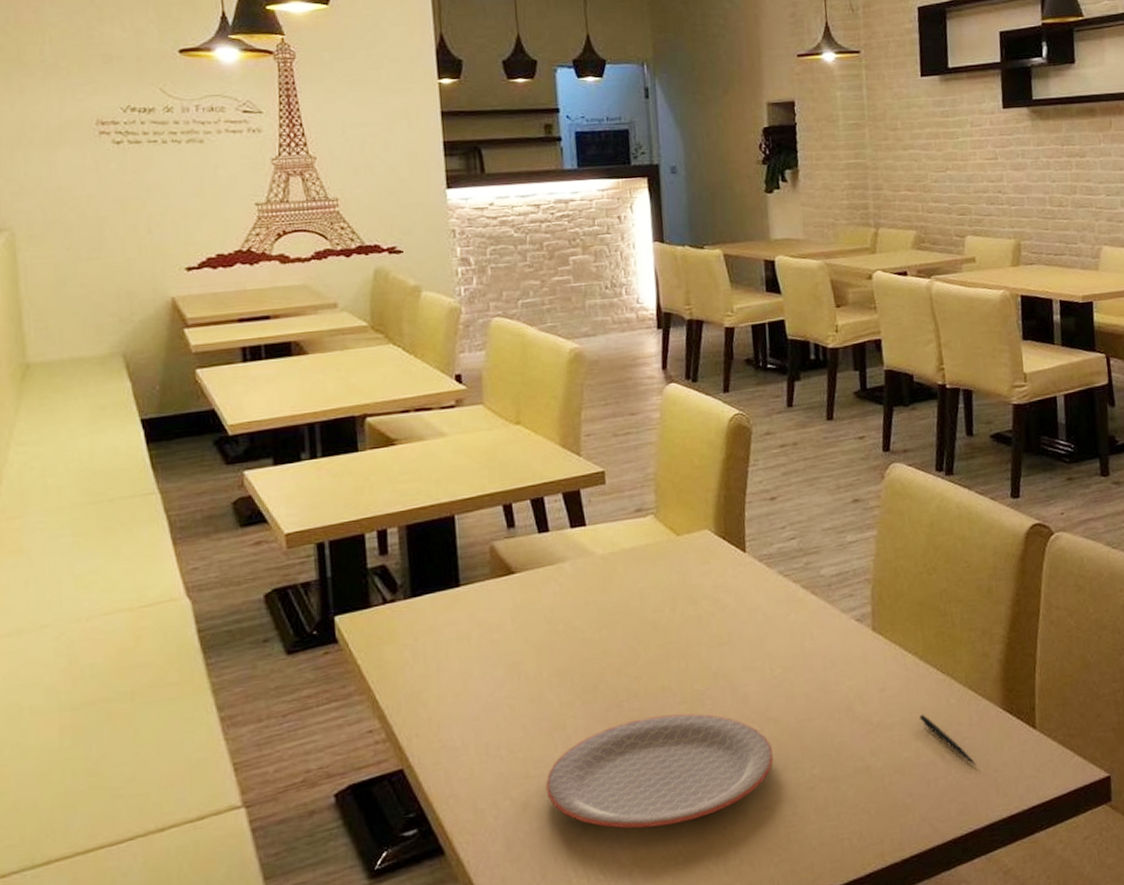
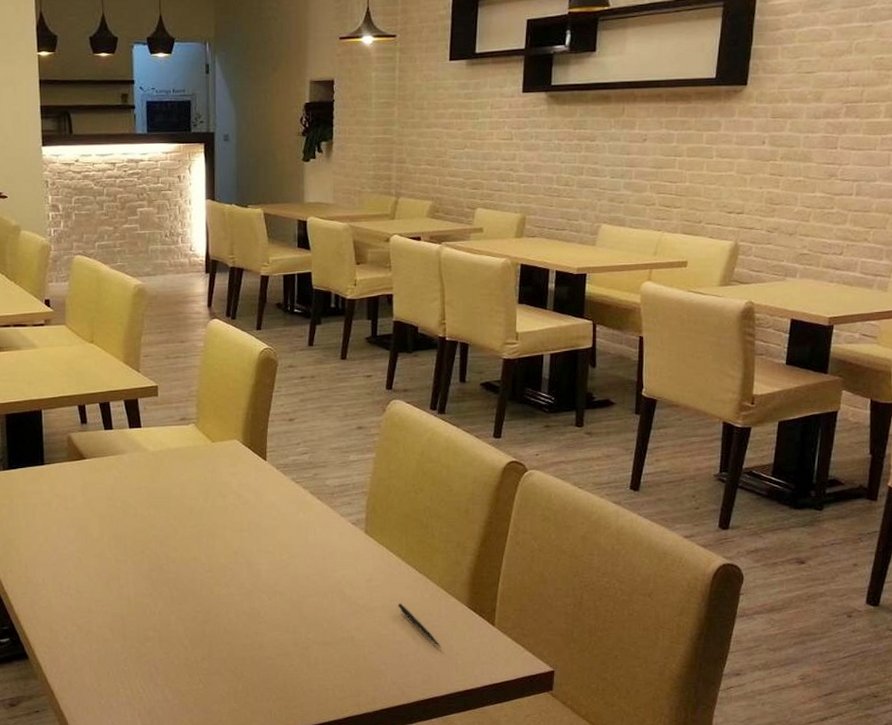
plate: present [545,713,774,829] -> none [103,579,278,660]

